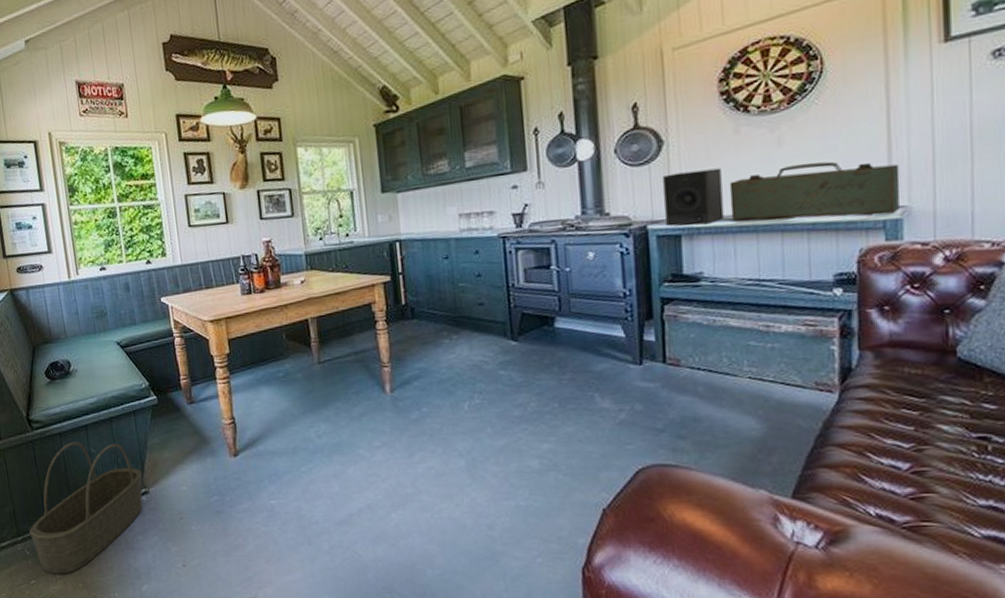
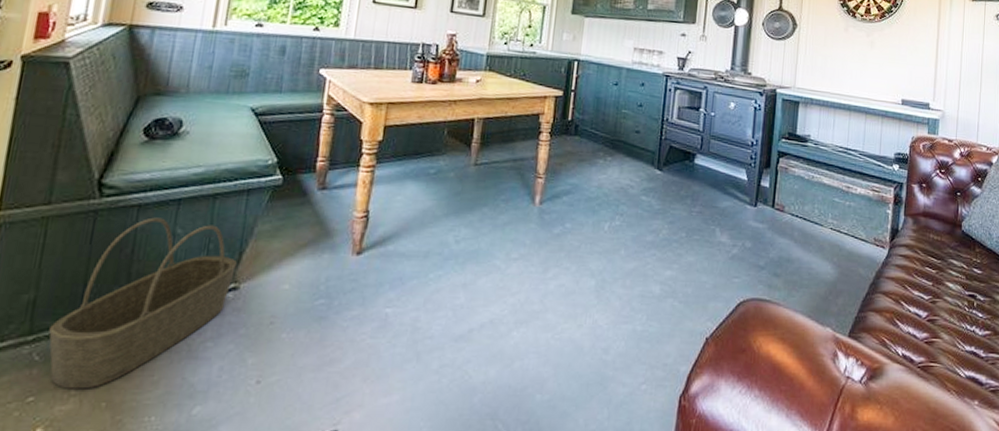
studio monitor: present [663,168,724,226] -> none [790,51,833,98]
toolbox: present [729,161,900,222] -> none [835,64,941,114]

